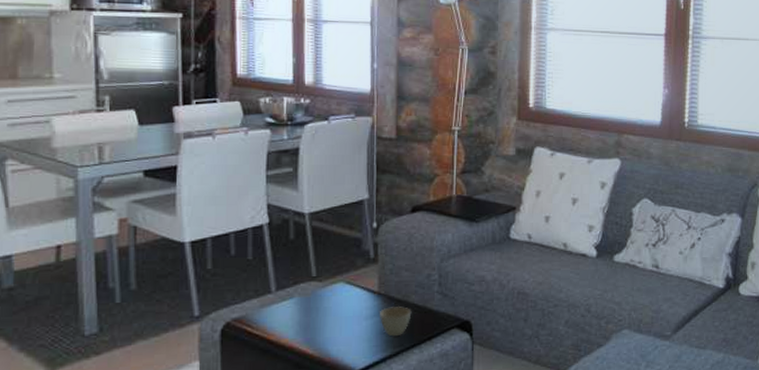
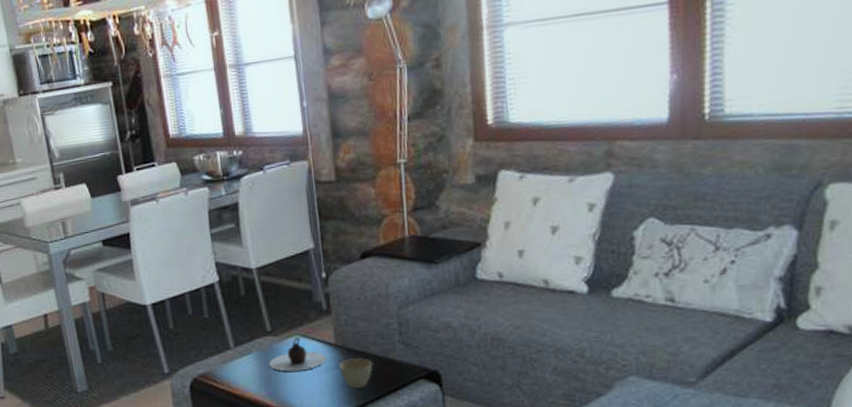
teapot: none [309,283,368,318] -> present [268,337,327,372]

